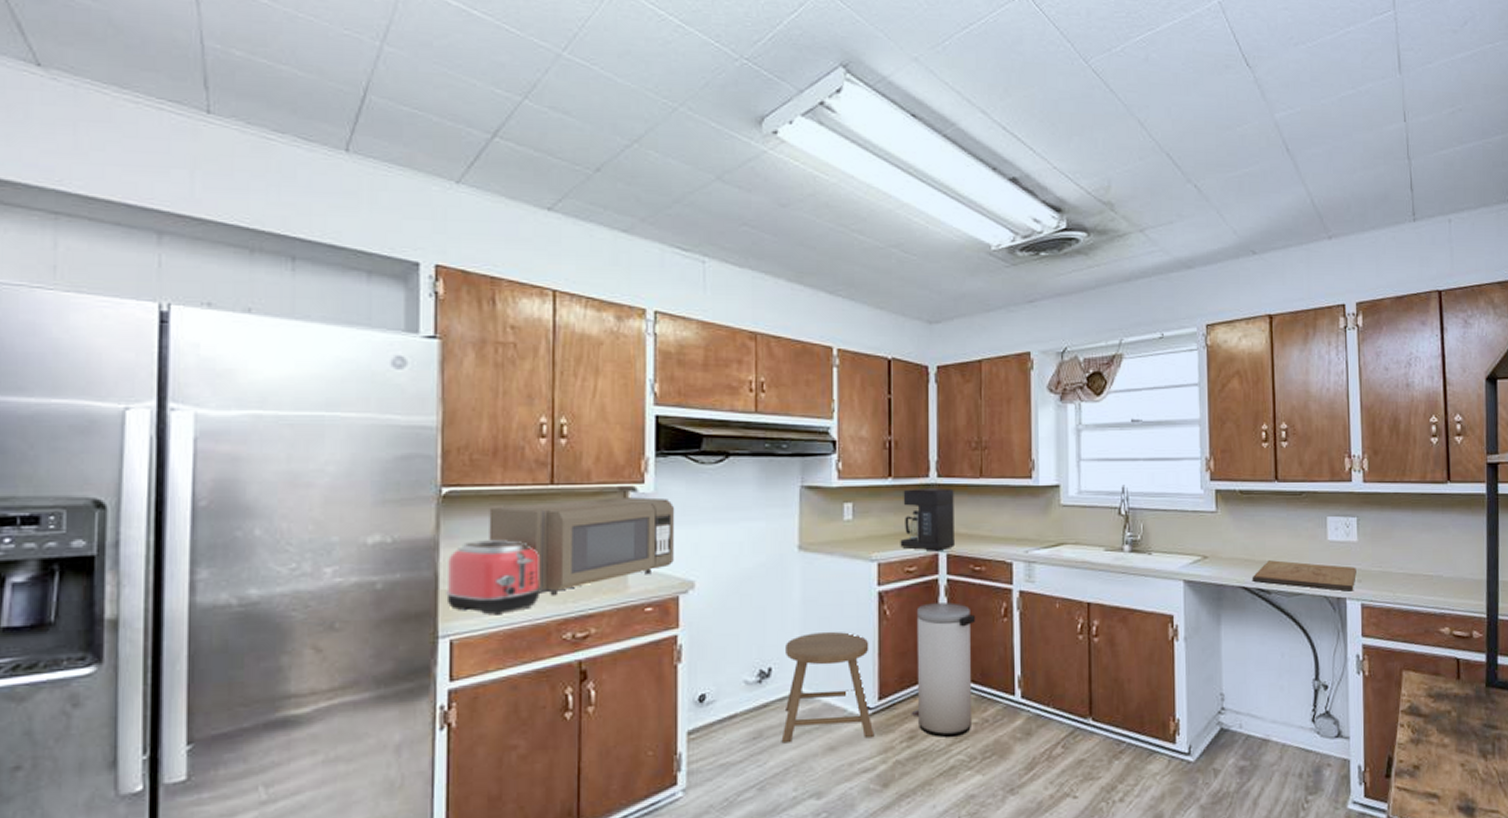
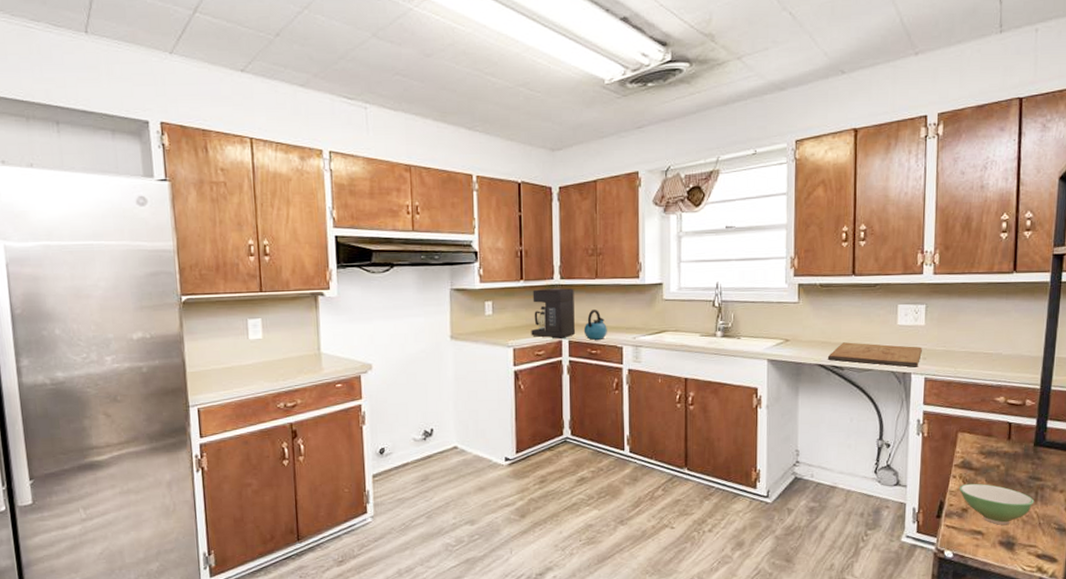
toaster: present [446,540,541,616] -> none [191,334,259,391]
microwave: present [489,497,675,596] -> none [217,300,355,376]
stool: present [781,631,875,744] -> none [442,401,514,485]
pedal bin: present [911,602,975,737] -> none [541,379,592,482]
kettle: none [965,516,994,553] -> present [583,310,607,340]
bowl: none [1408,733,1492,786] -> present [958,483,1035,525]

